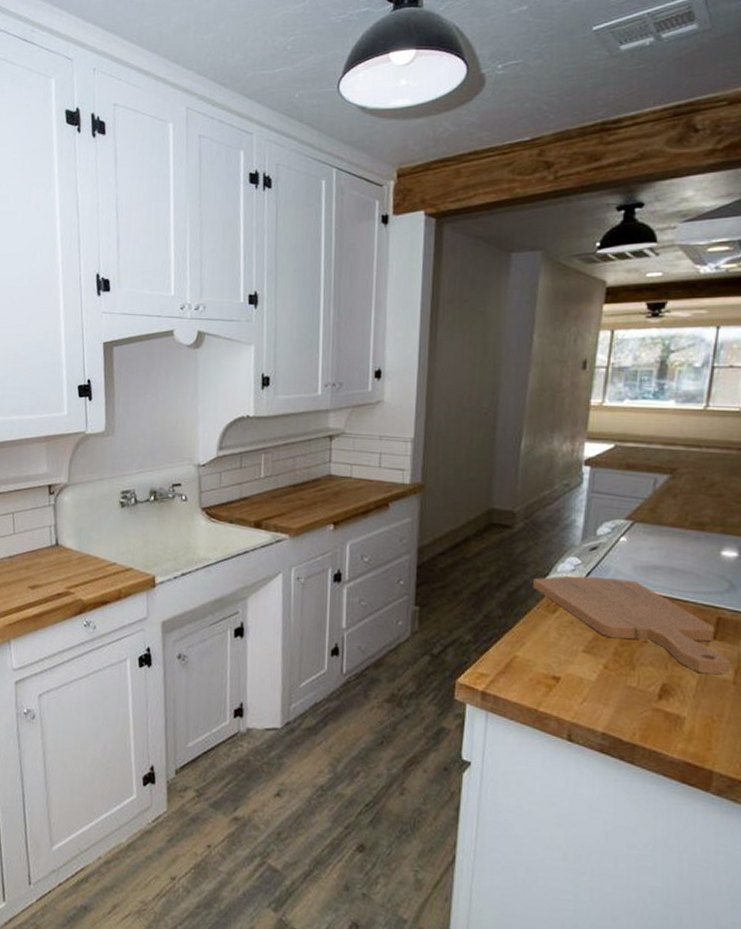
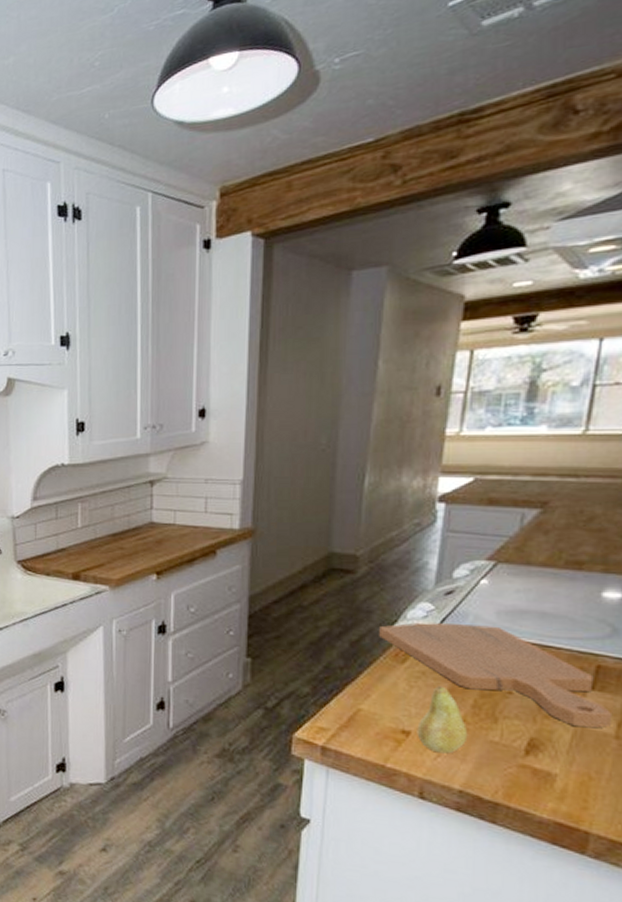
fruit: none [566,635,610,699] -> present [417,686,468,754]

